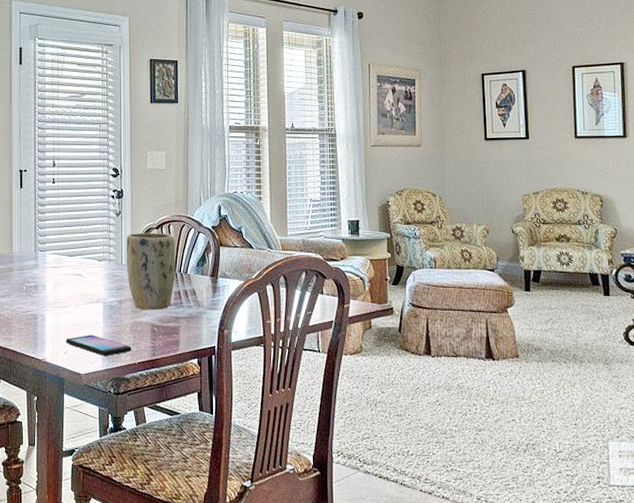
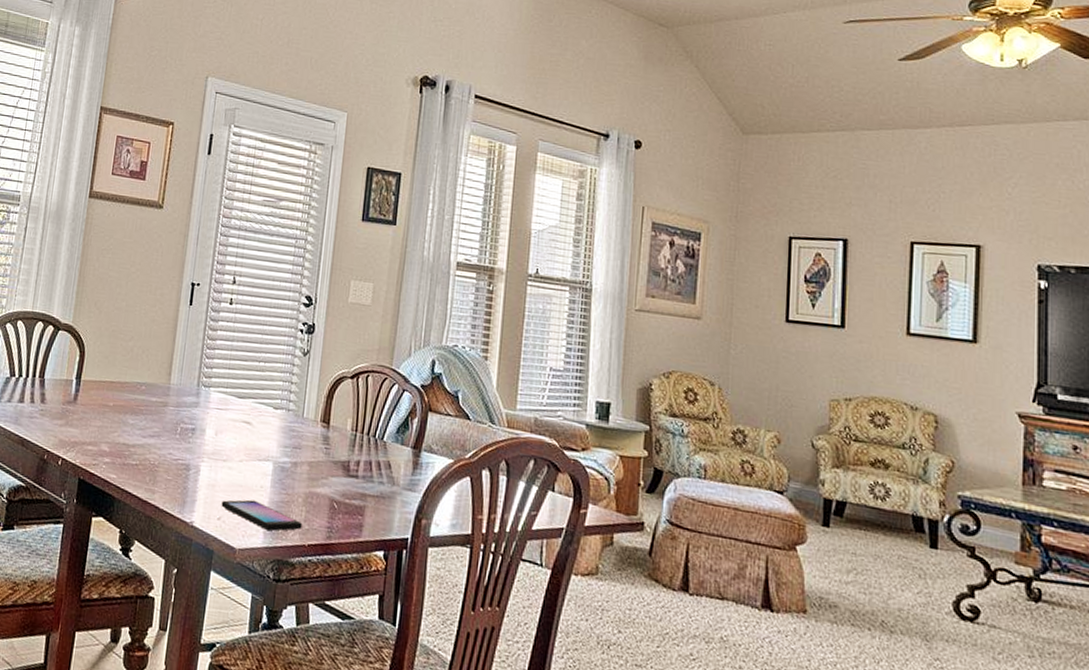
plant pot: present [126,232,176,310] -> none [307,380,373,482]

